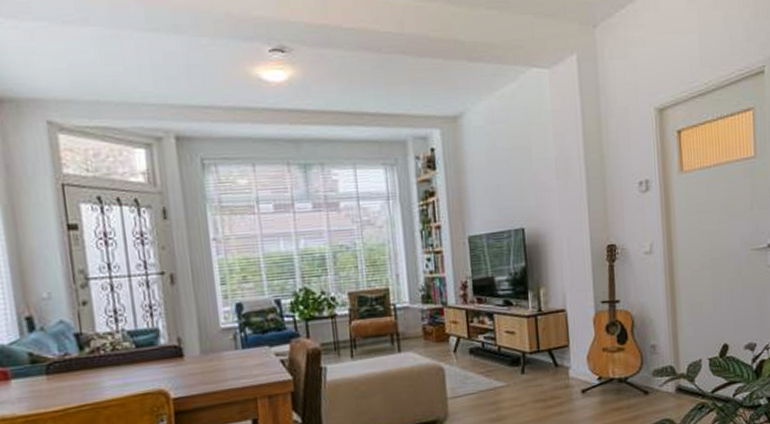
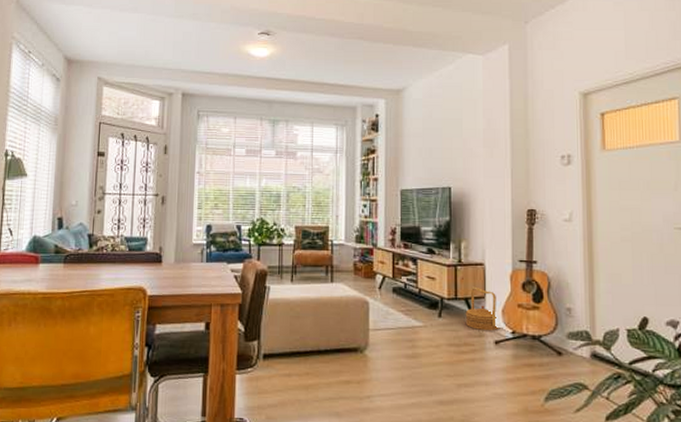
basket: none [549,335,587,381] -> present [465,286,500,331]

